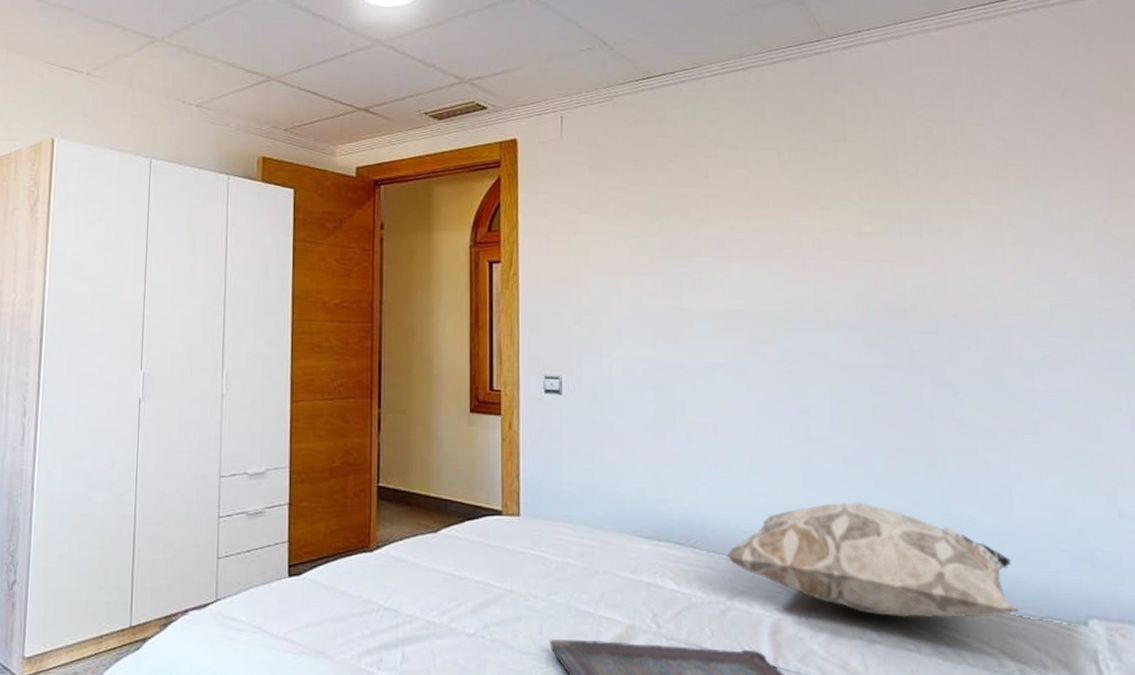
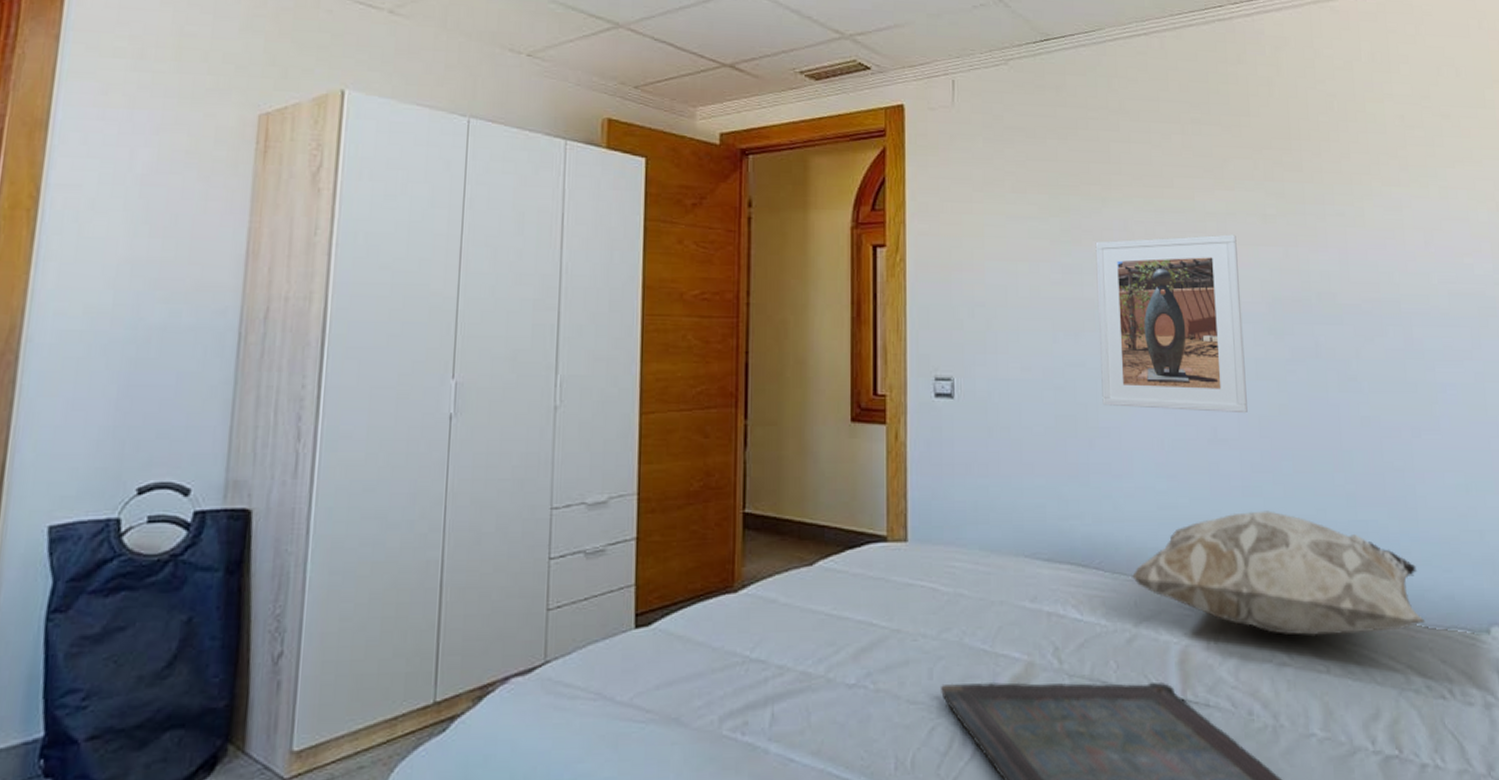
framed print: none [694,251,841,414] -> present [1095,234,1248,414]

